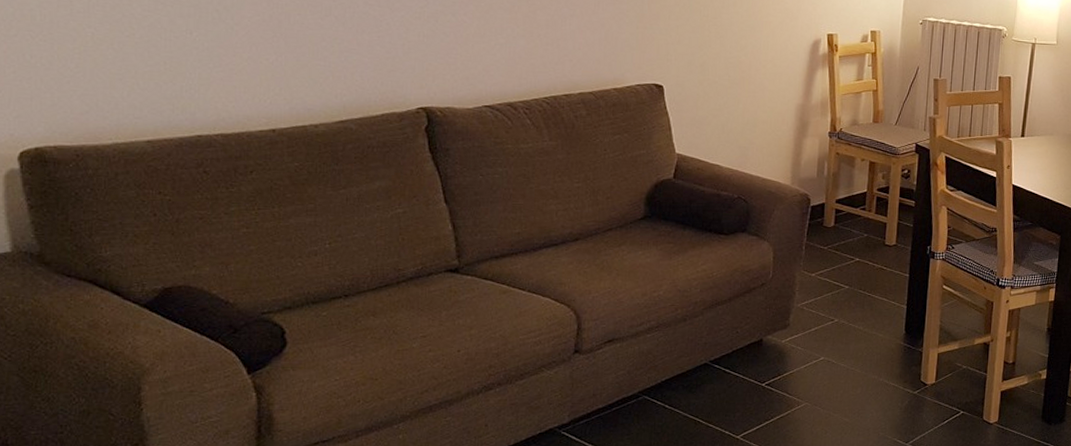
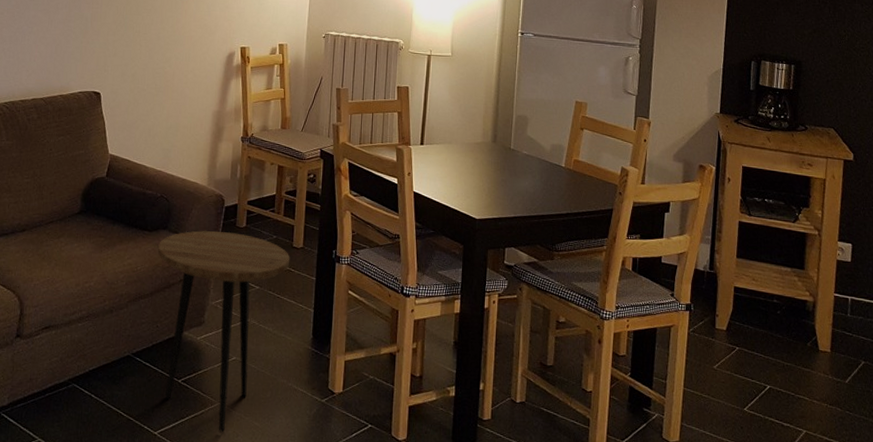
side table: none [735,232,882,430] -> present [157,231,290,432]

